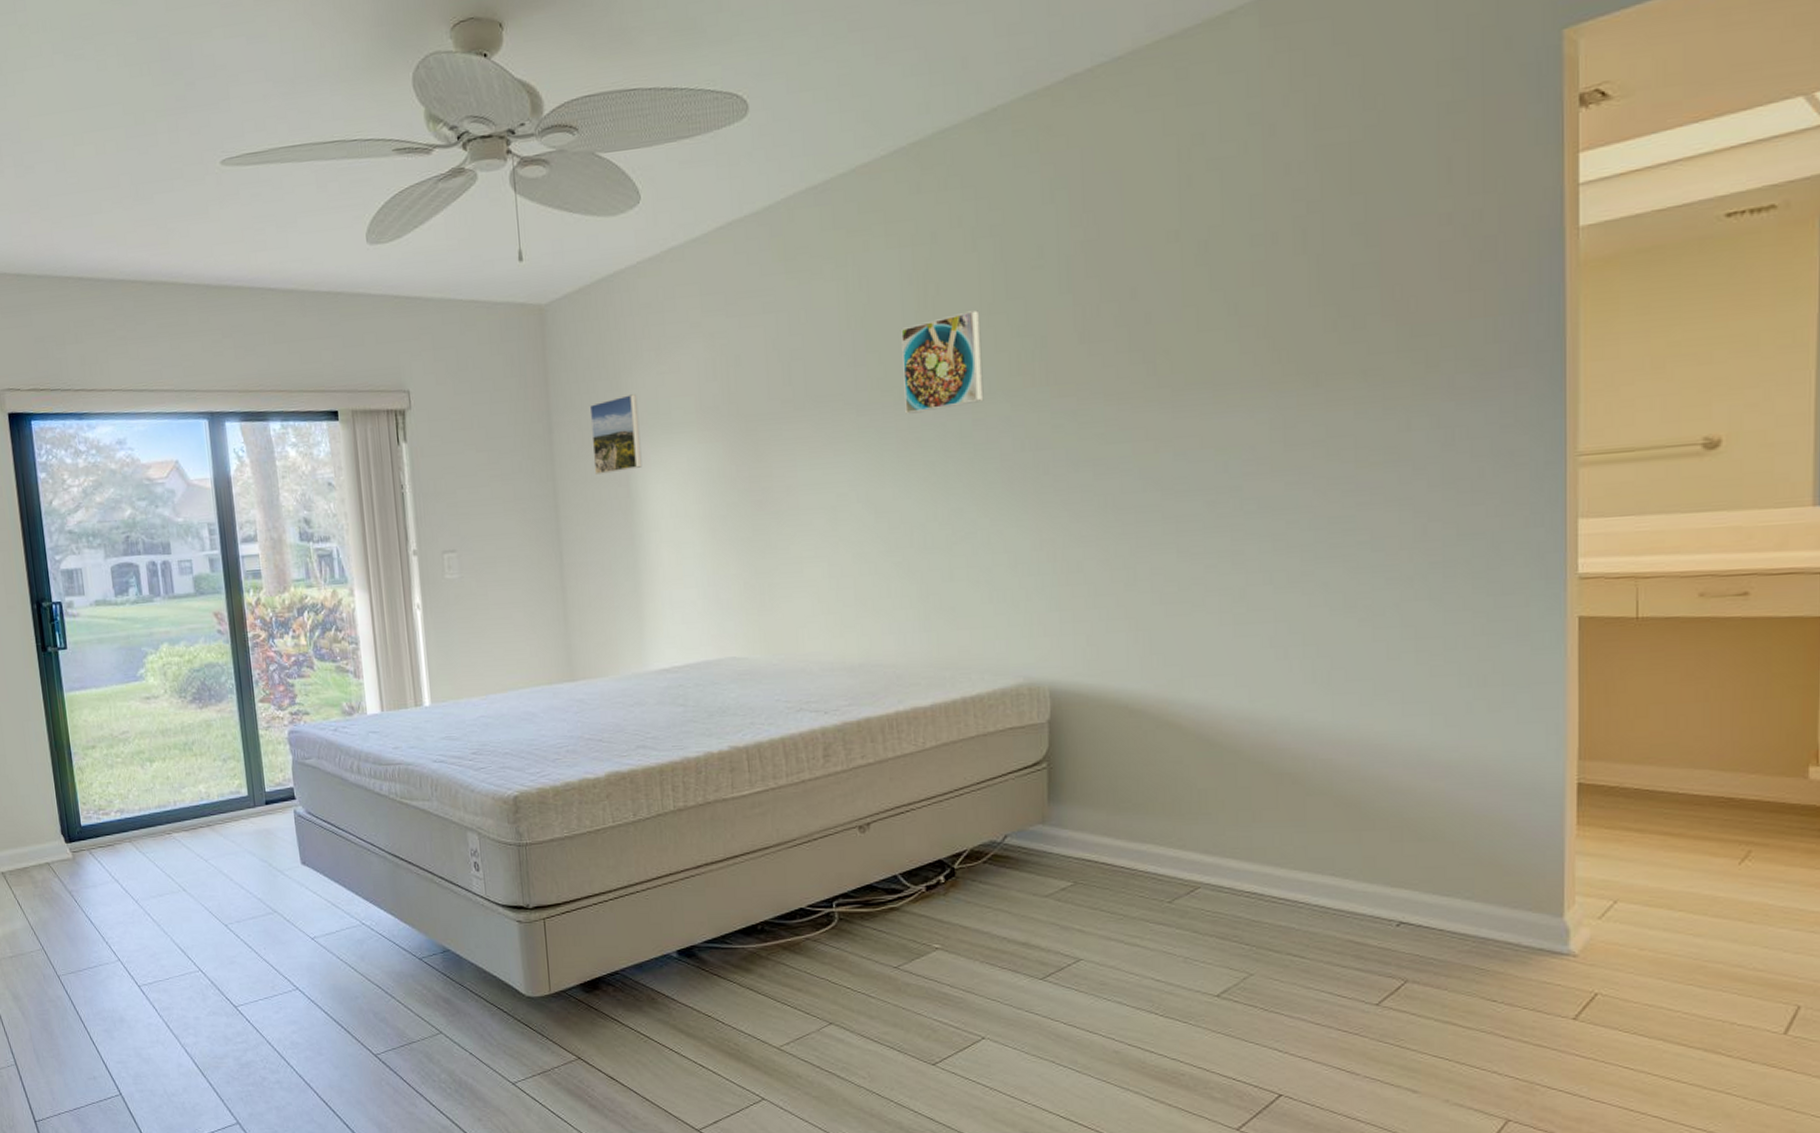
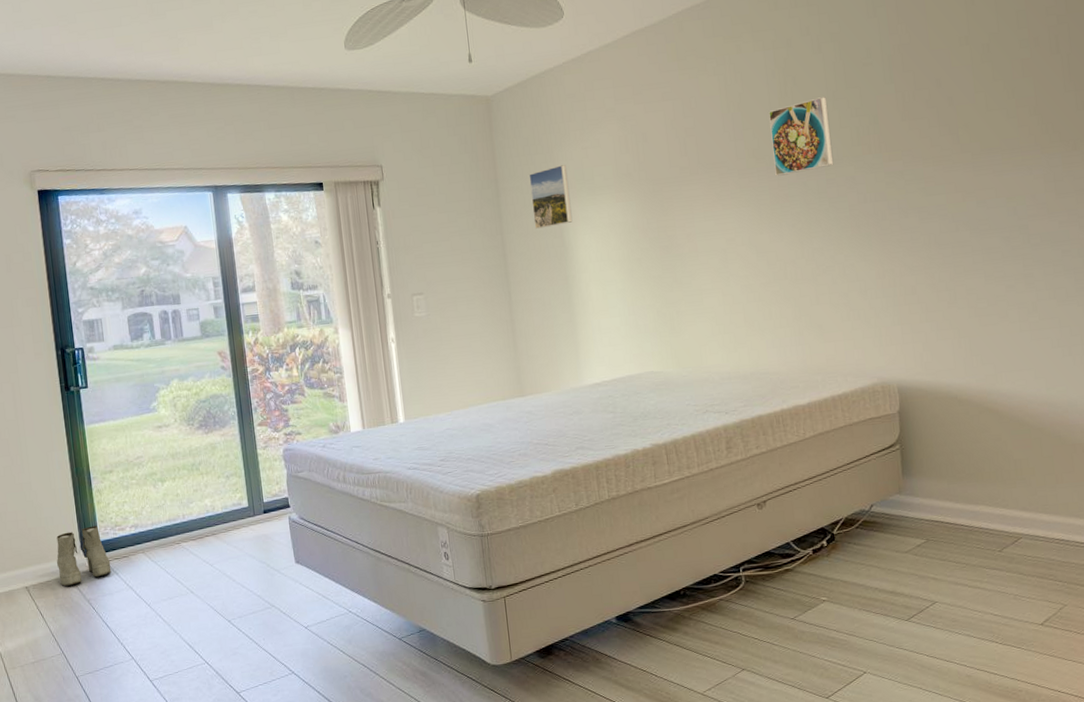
boots: none [34,808,95,874] -> present [56,526,112,586]

